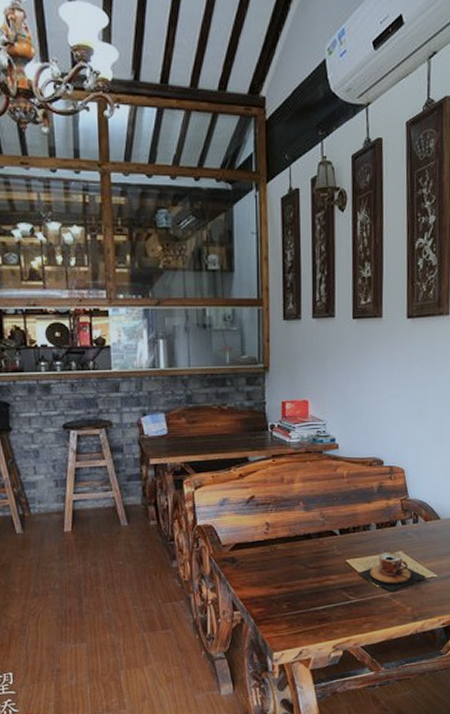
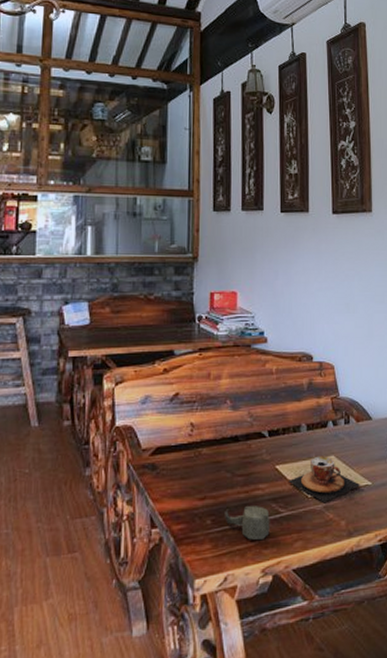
cup: none [299,594,341,623] -> present [225,506,270,541]

